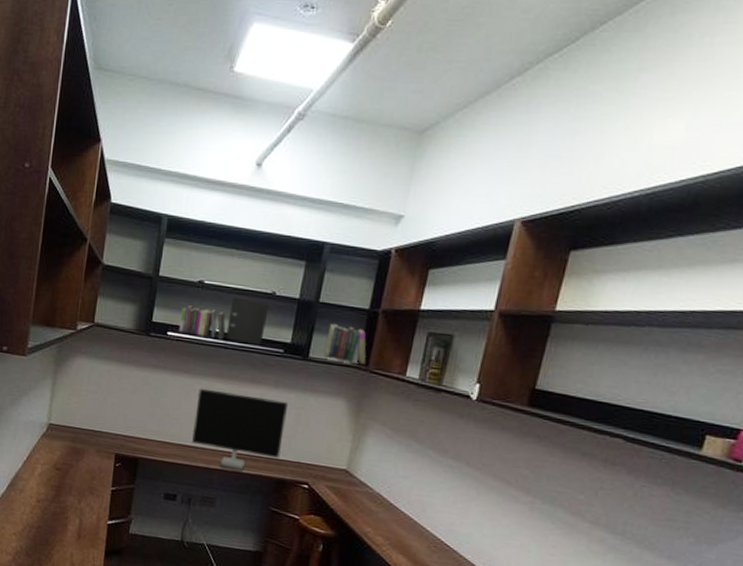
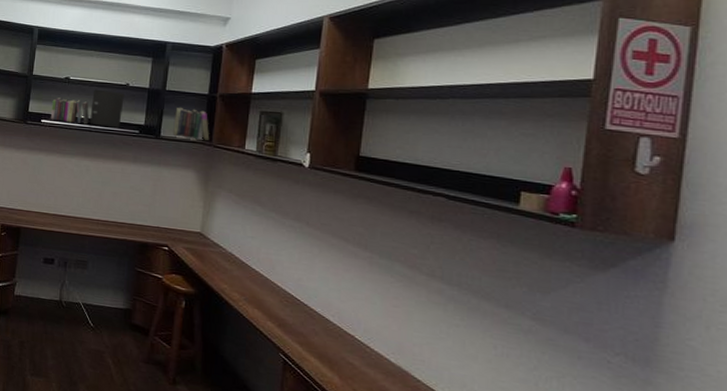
monitor: present [192,388,288,472] -> none [65,165,145,237]

